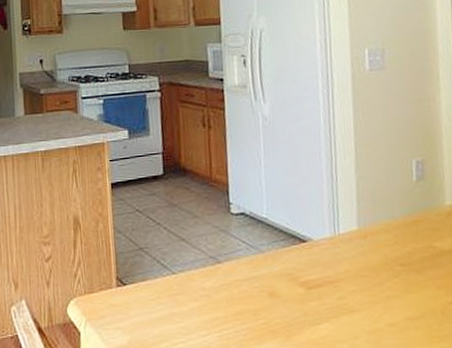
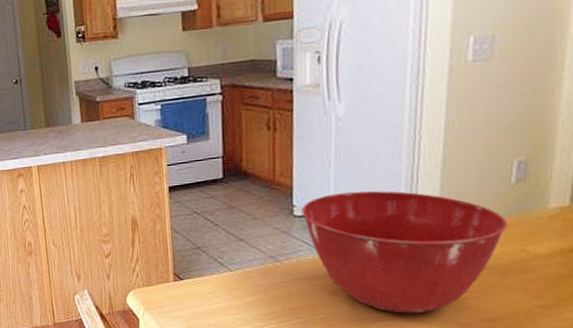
mixing bowl: none [237,188,416,315] -> present [301,190,508,314]

